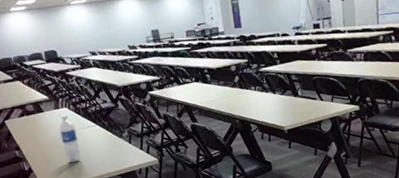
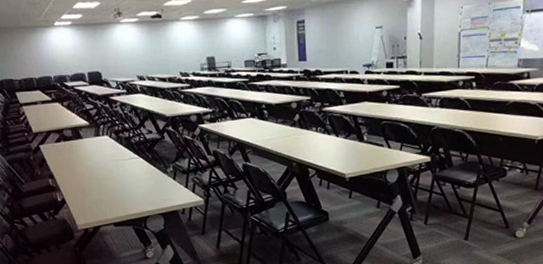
water bottle: present [59,115,81,163] -> none [98,143,120,197]

